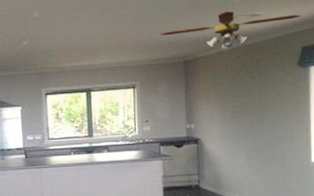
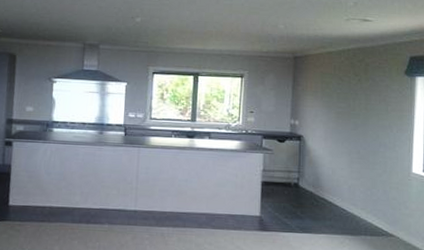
ceiling fan: present [160,11,300,50] -> none [273,13,410,51]

